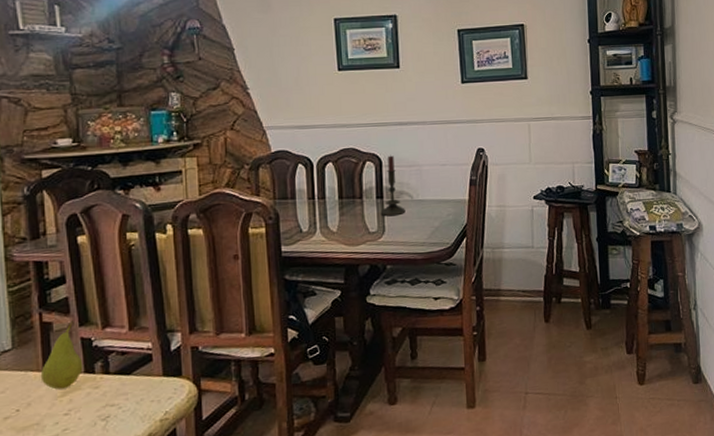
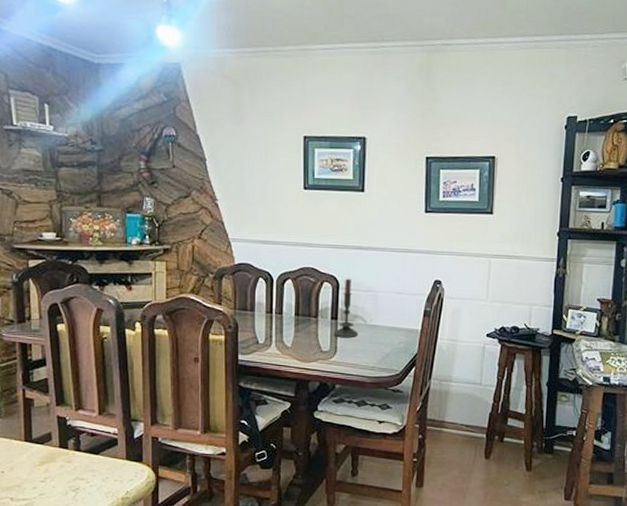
fruit: present [40,321,83,390] -> none [22,400,58,459]

